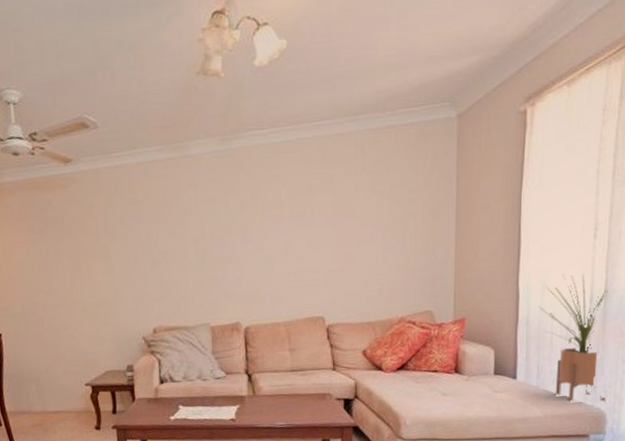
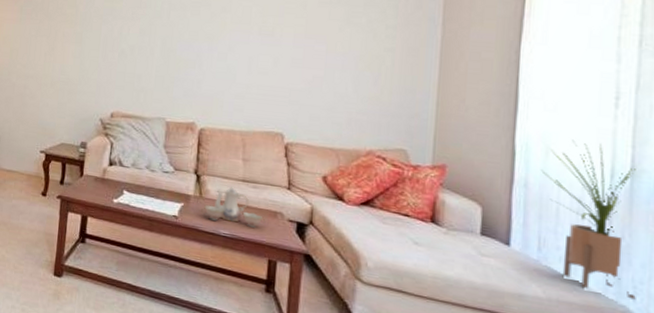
tea set: none [256,379,315,415] -> present [201,187,265,228]

